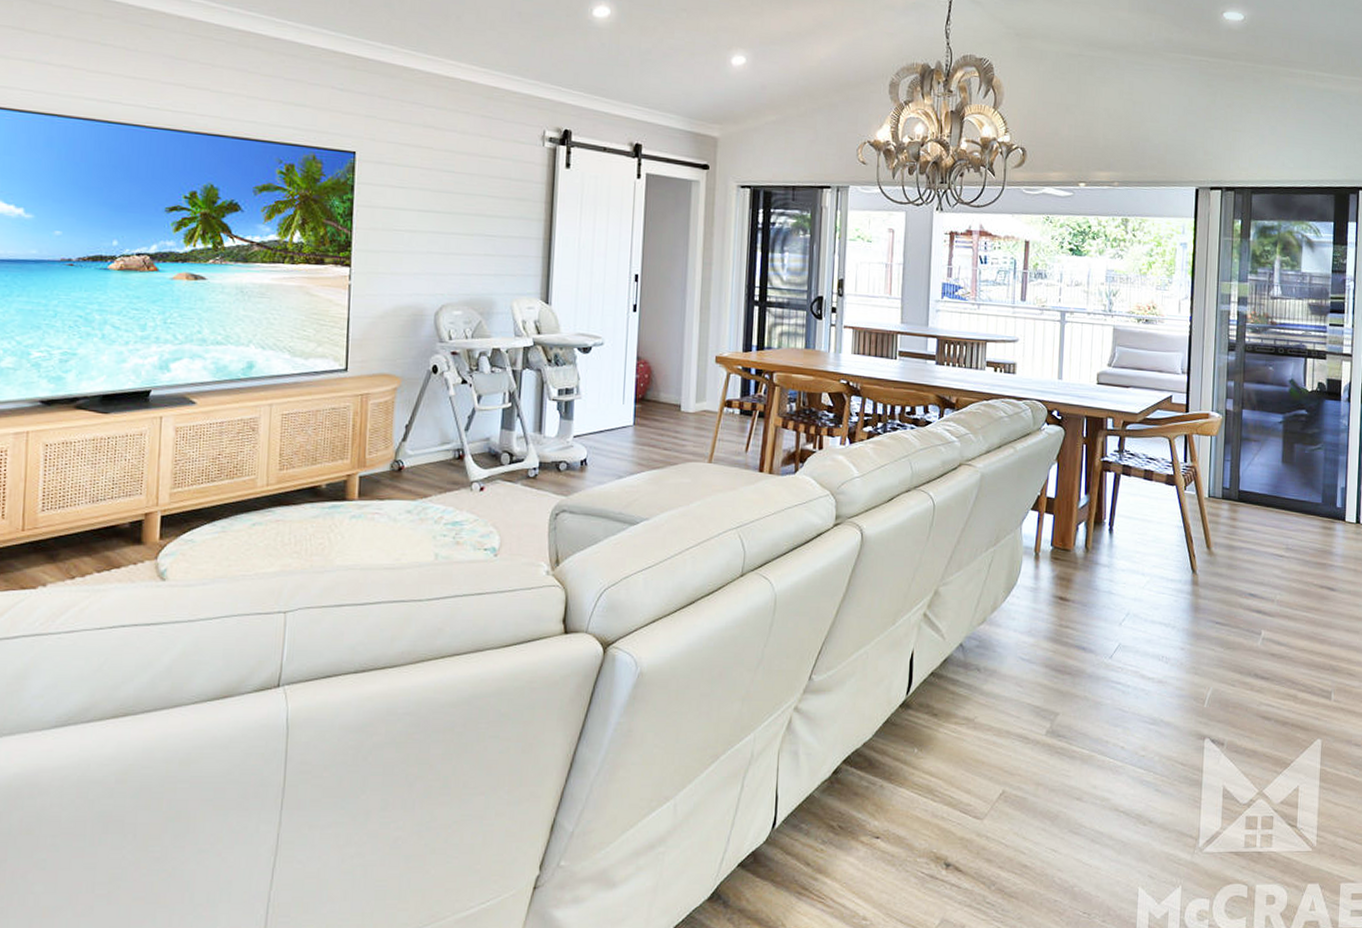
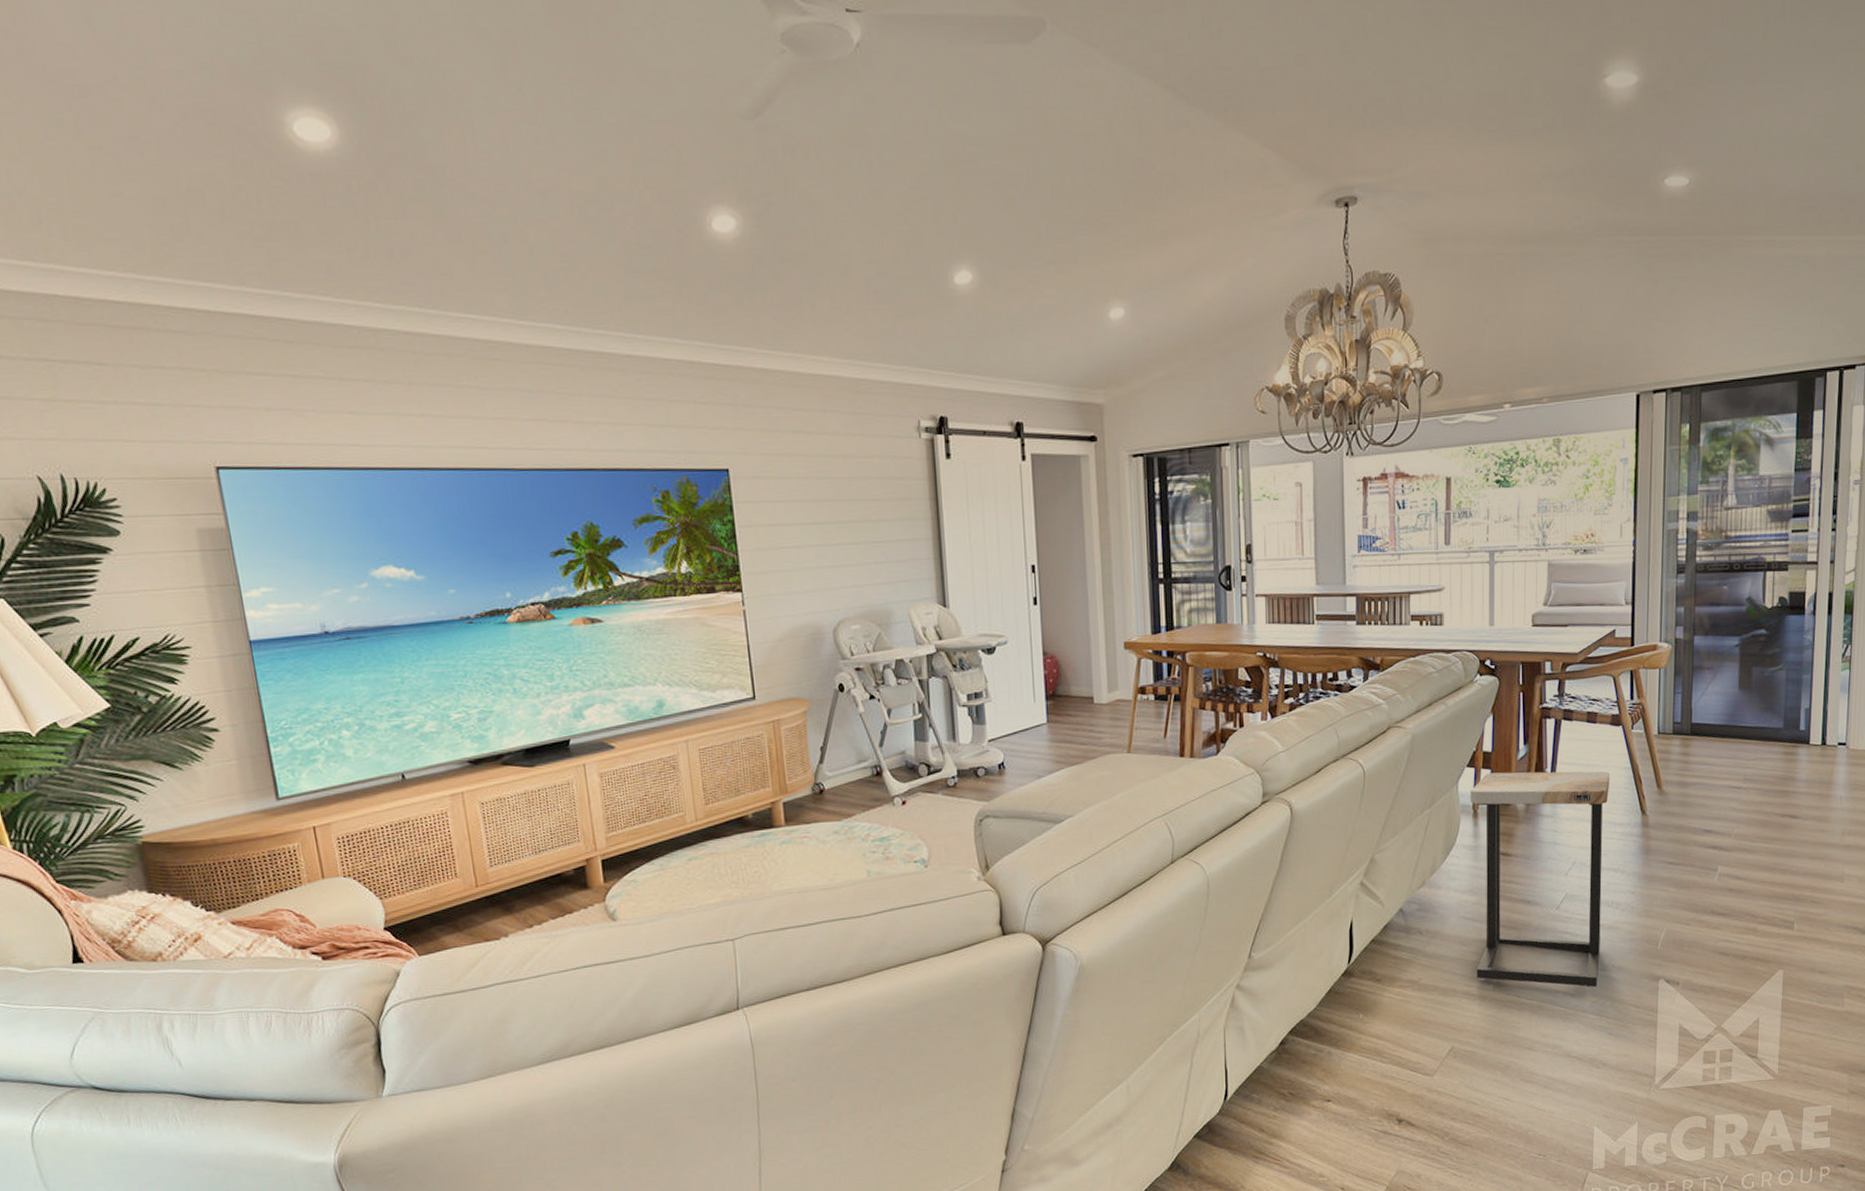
side table: none [1030,518,1163,742] -> present [1470,771,1610,988]

